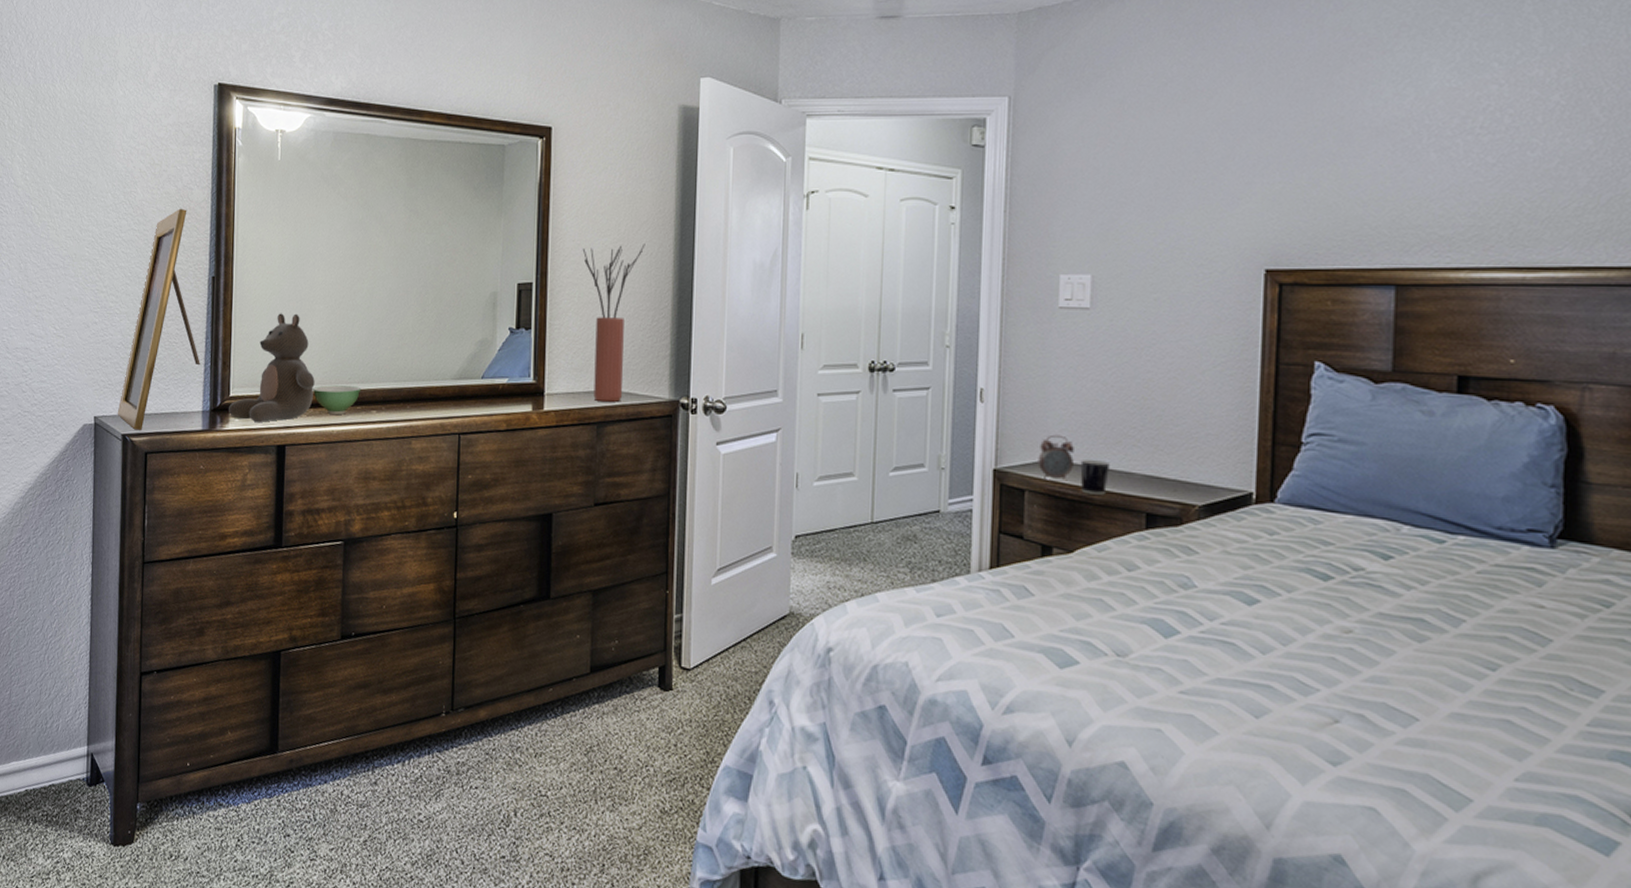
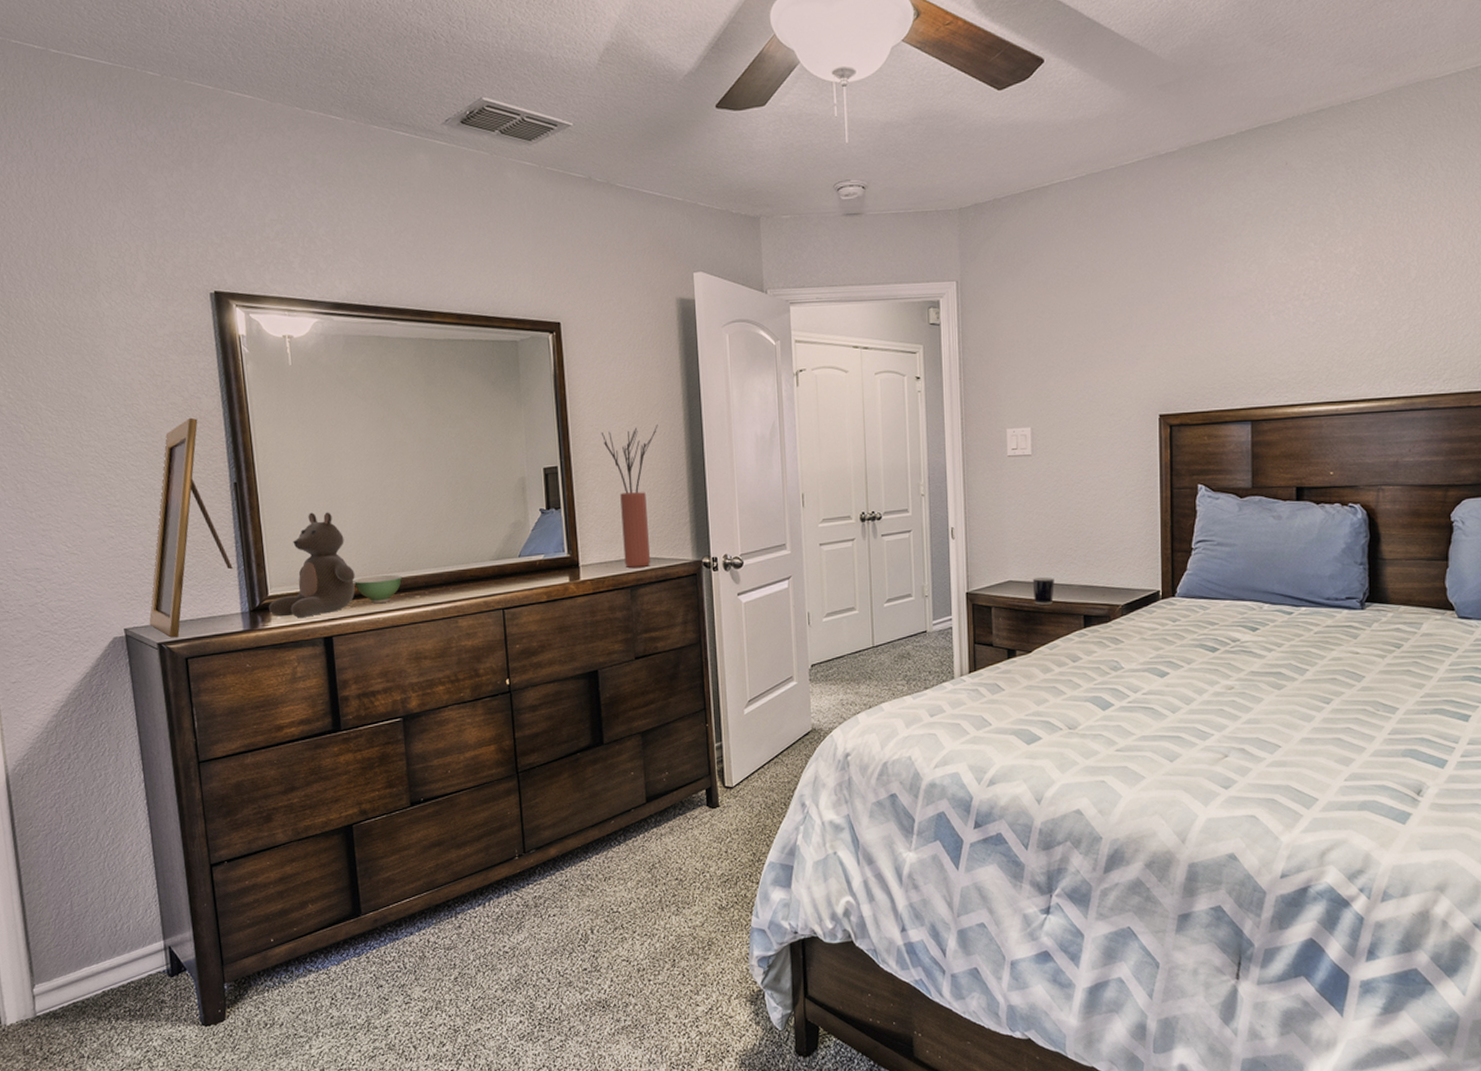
alarm clock: present [1038,434,1074,481] -> none [1000,559,1027,597]

